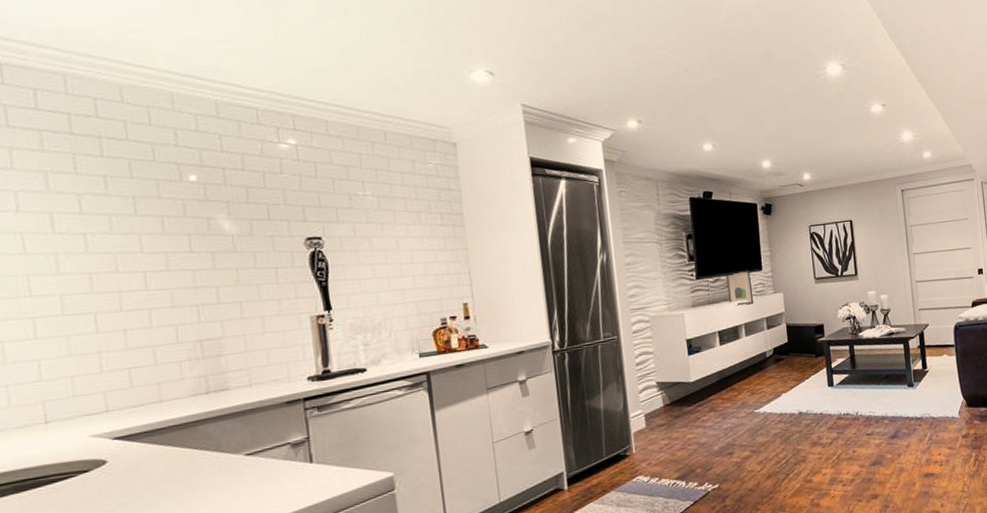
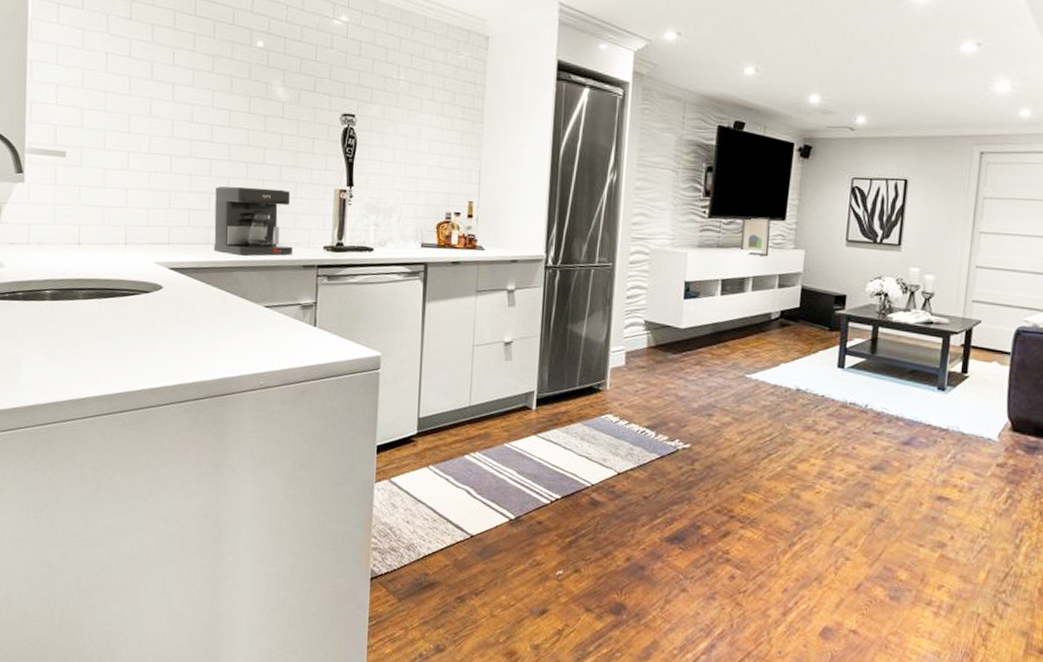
coffee maker: none [161,327,270,409] -> present [214,186,292,257]

